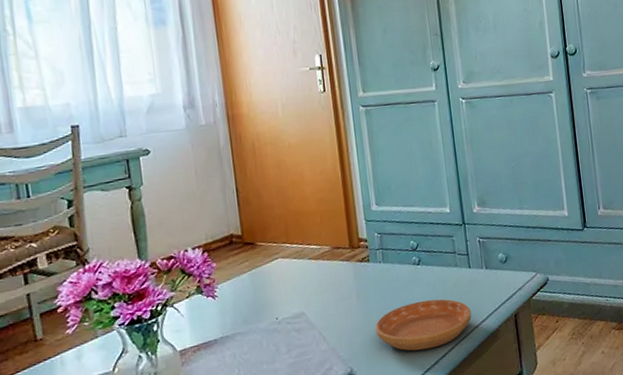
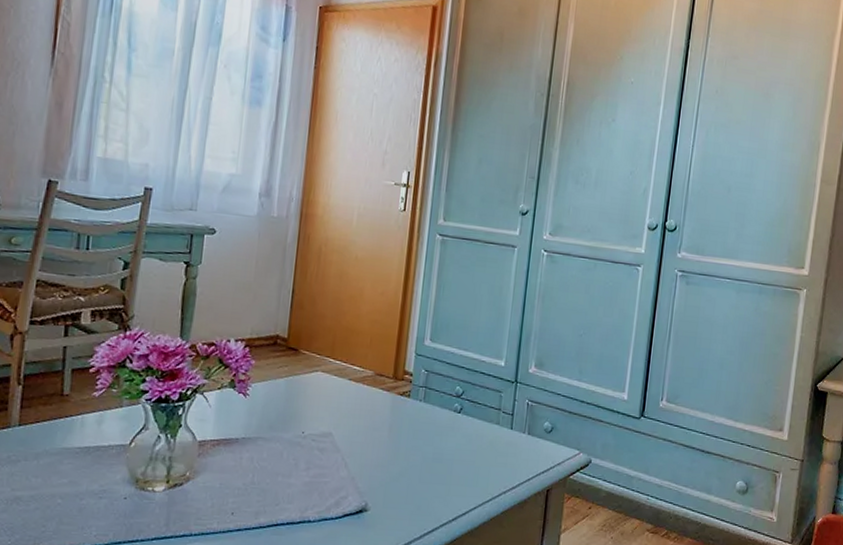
saucer: present [375,299,471,351] -> none [400,450,503,504]

